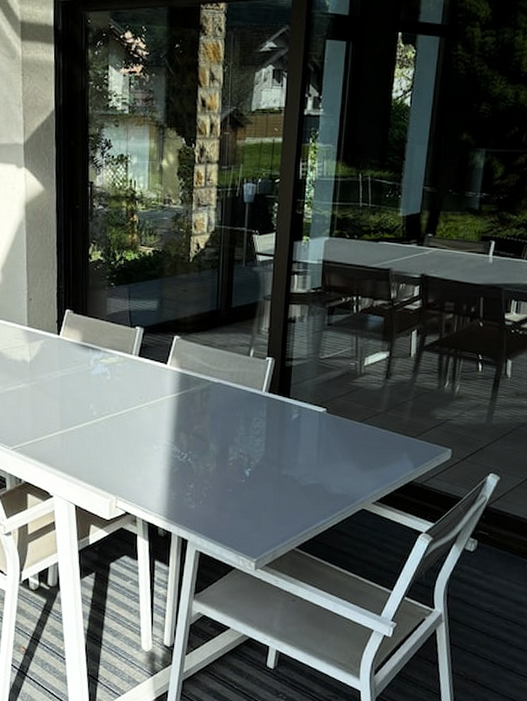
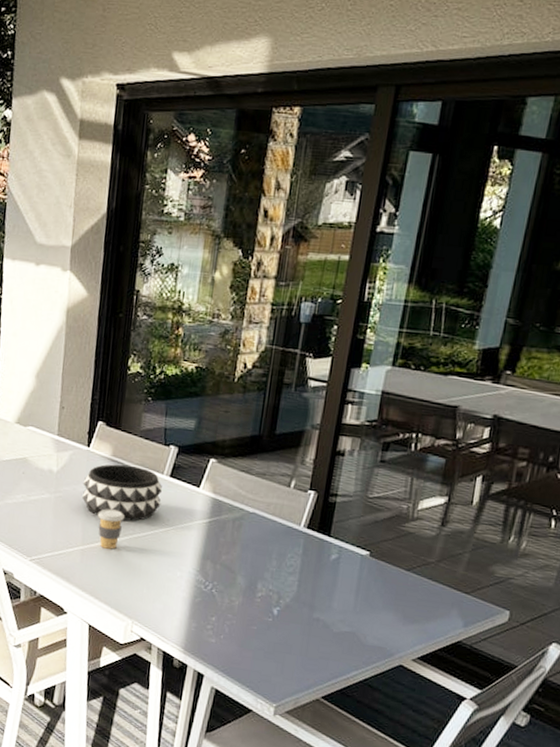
decorative bowl: none [56,348,133,403] -> present [82,464,163,521]
coffee cup: none [73,392,99,431] -> present [97,509,124,550]

